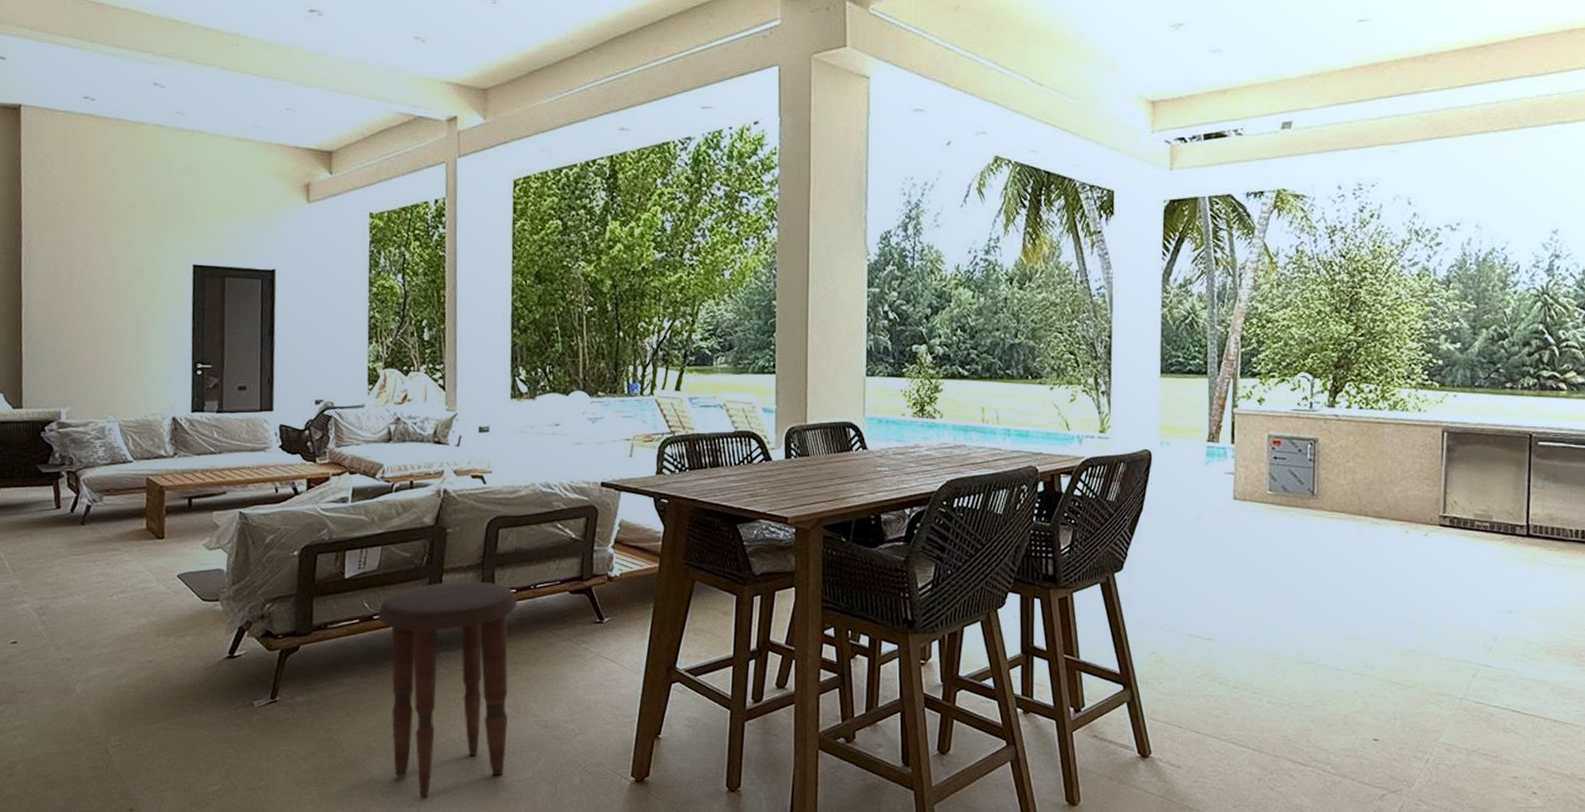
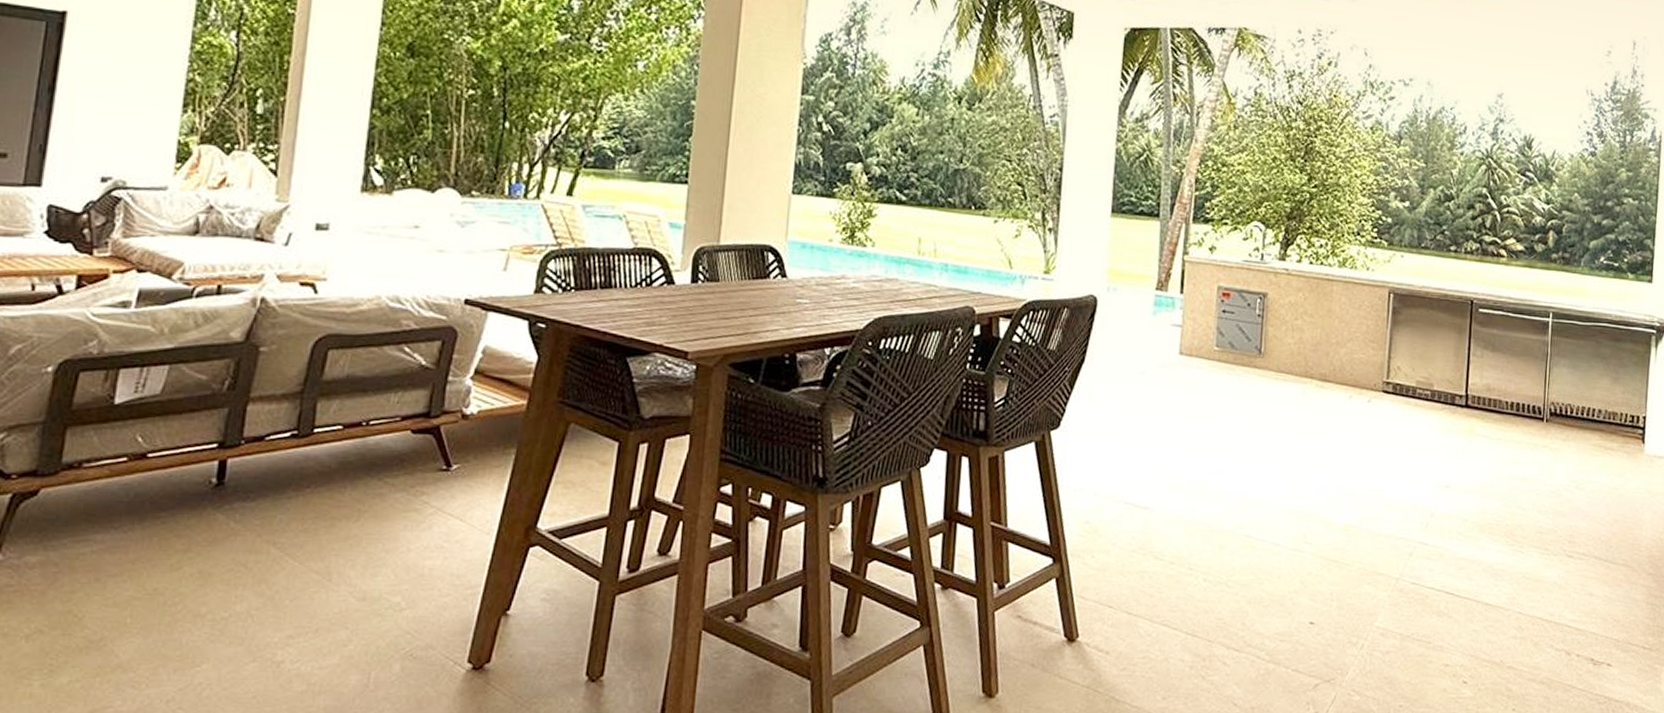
side table: present [377,580,517,799] -> none [153,412,343,692]

